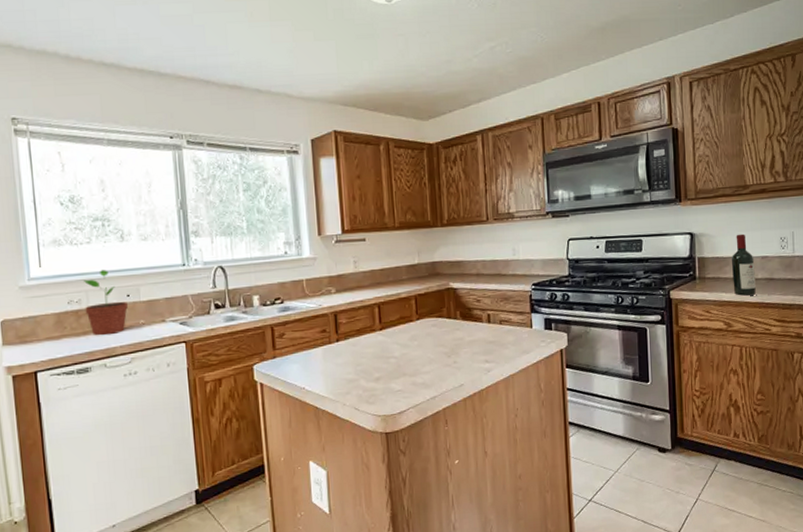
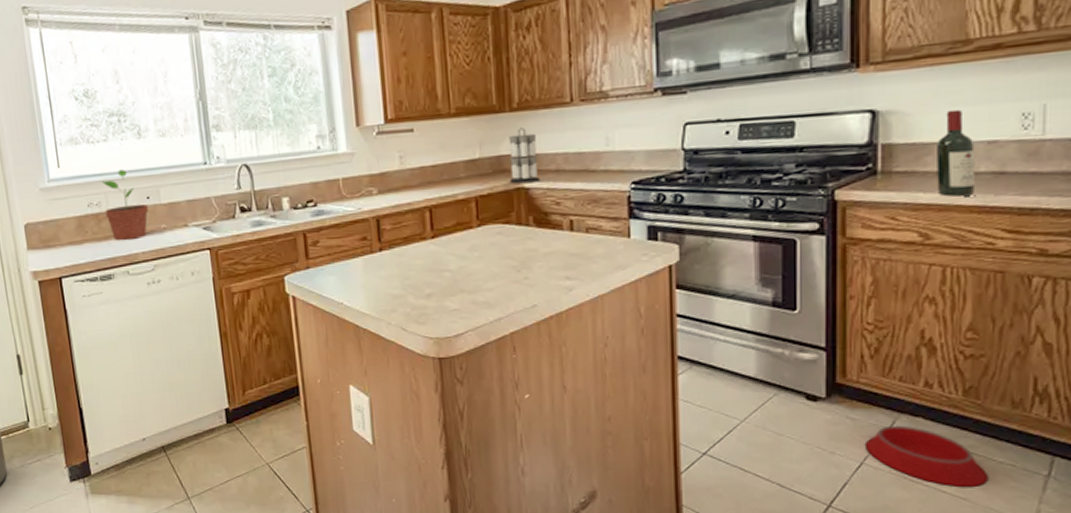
spice rack: none [440,240,464,285] -> present [509,127,539,184]
pet bowl: none [698,467,777,513] -> present [864,425,989,488]

